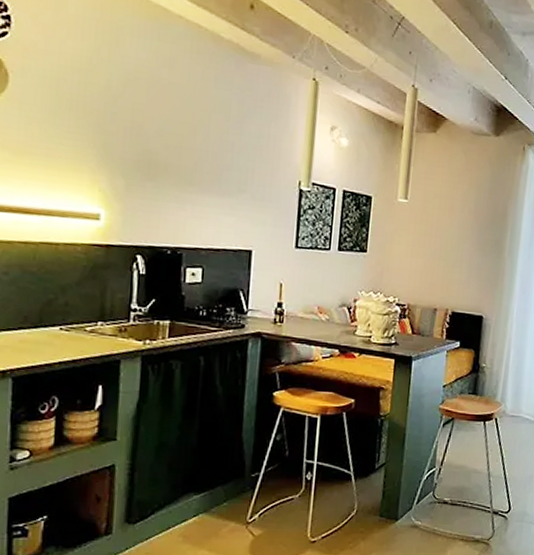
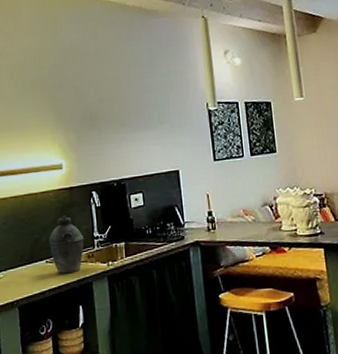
kettle: none [66,277,117,347] -> present [48,215,84,274]

